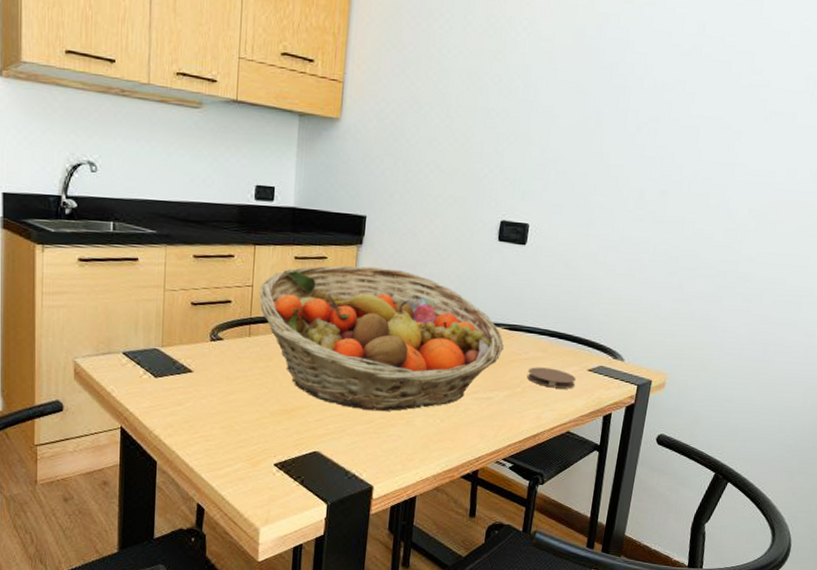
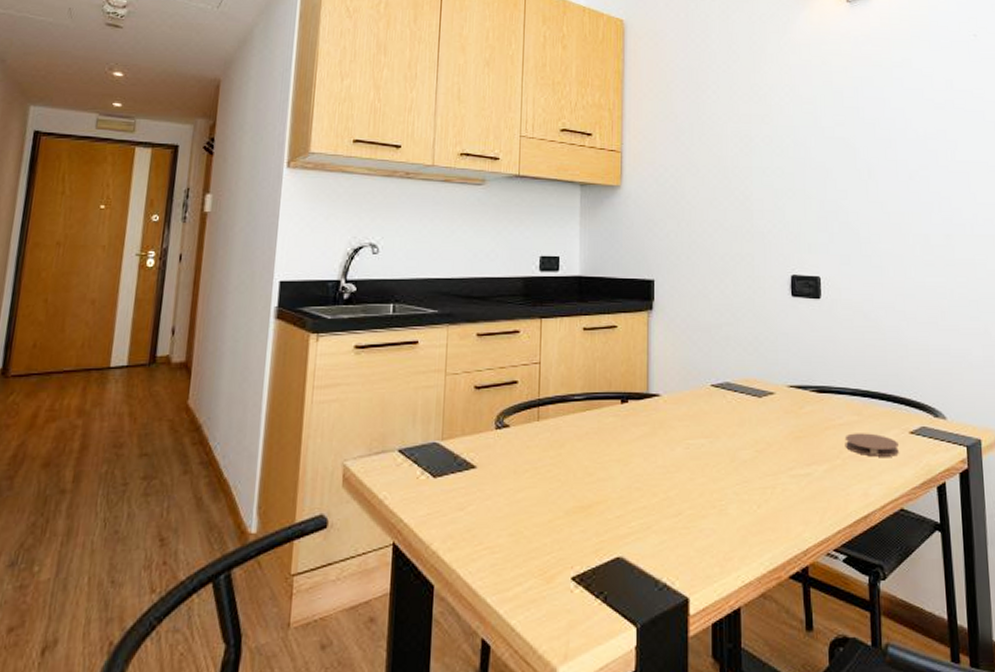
fruit basket: present [259,265,504,412] -> none [548,333,815,501]

